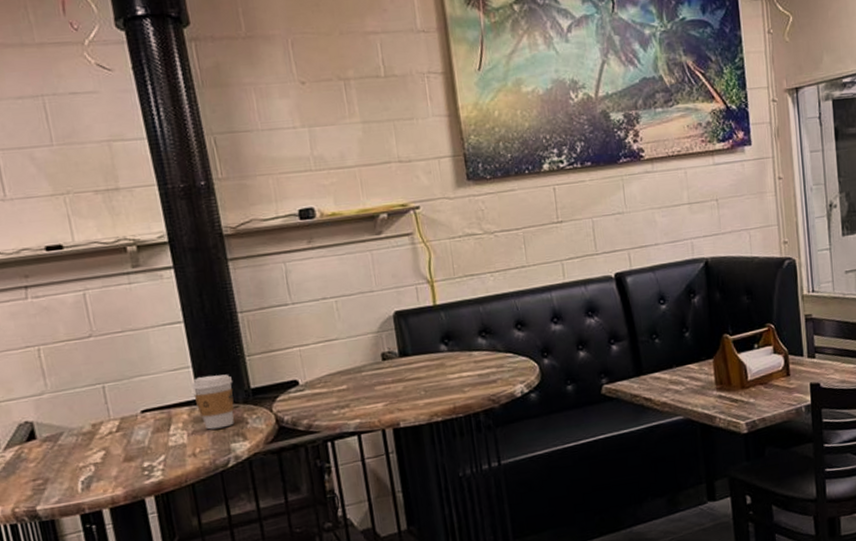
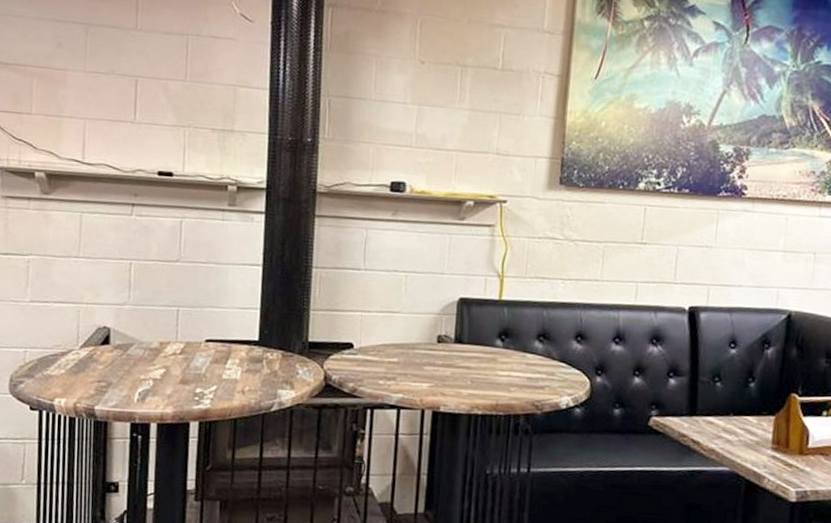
coffee cup: present [191,374,234,430] -> none [255,320,293,373]

